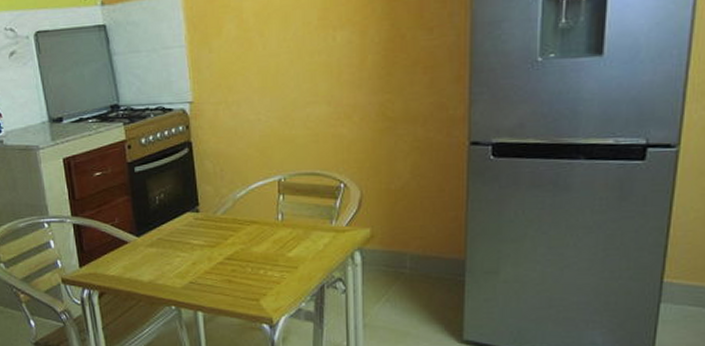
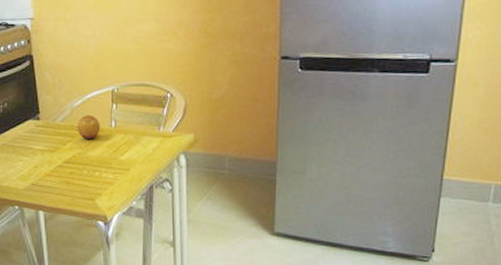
fruit: none [239,207,266,234] -> present [77,115,100,140]

